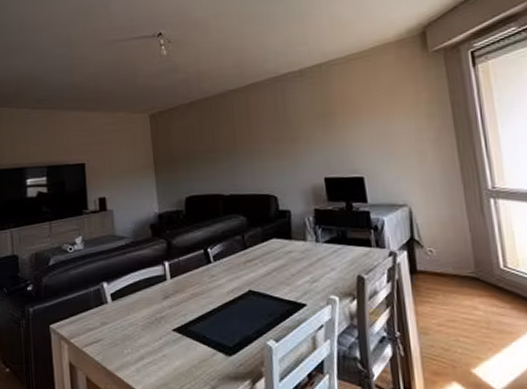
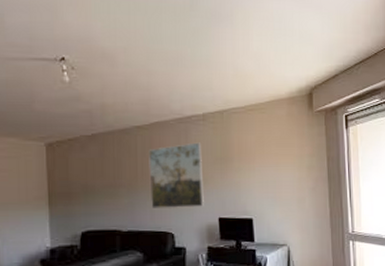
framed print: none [245,99,307,171] -> present [149,142,204,208]

